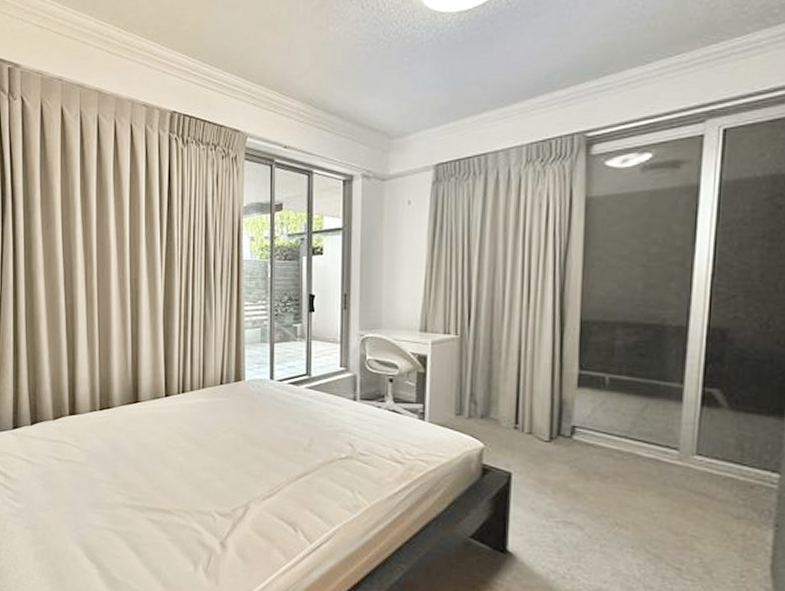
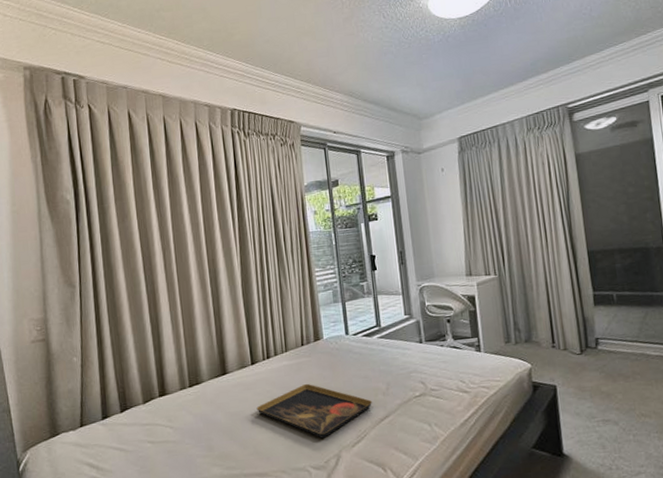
decorative tray: none [166,425,292,486] -> present [256,383,373,438]

